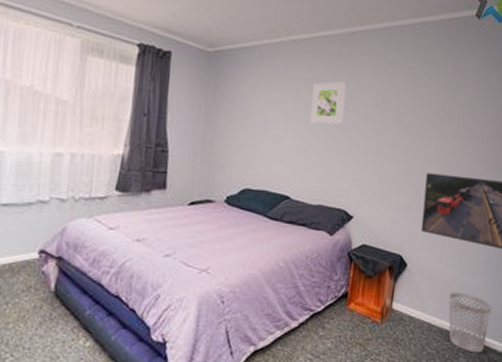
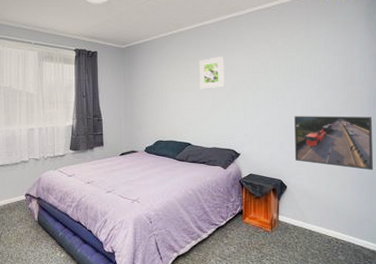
wastebasket: present [448,292,492,353] -> none [324,205,361,252]

